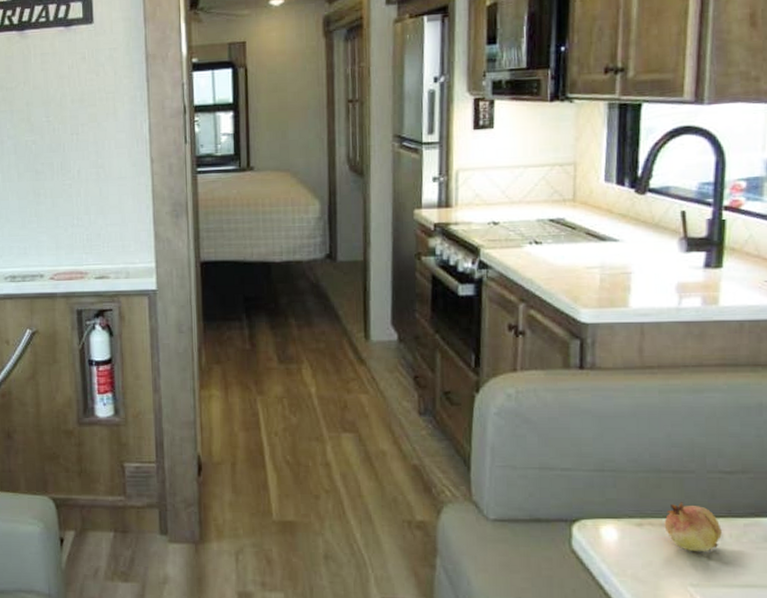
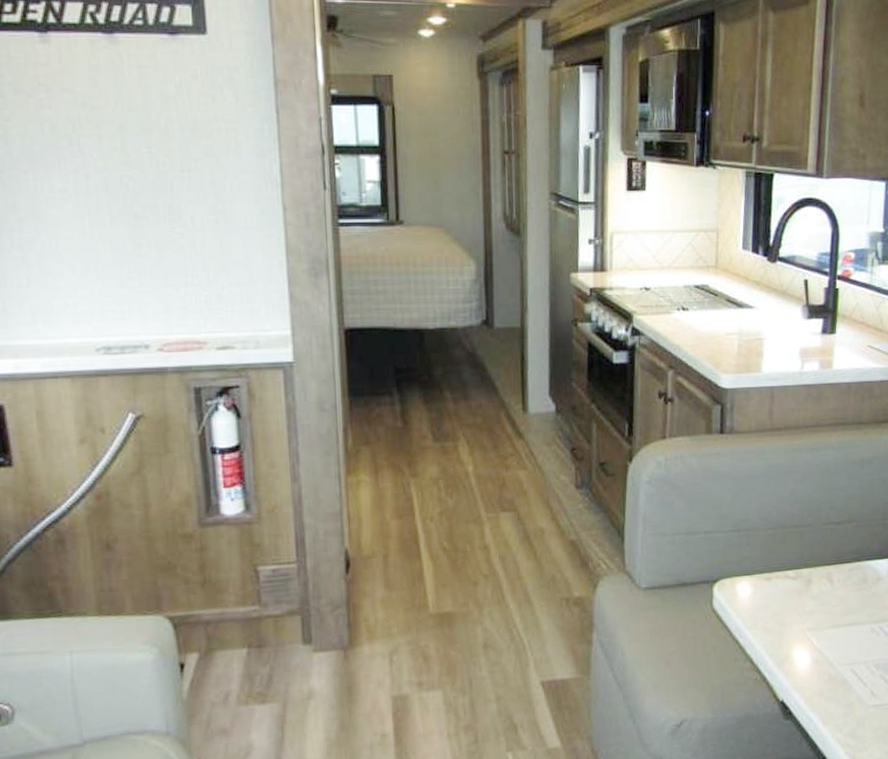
fruit: present [664,502,722,551] -> none [788,554,832,599]

